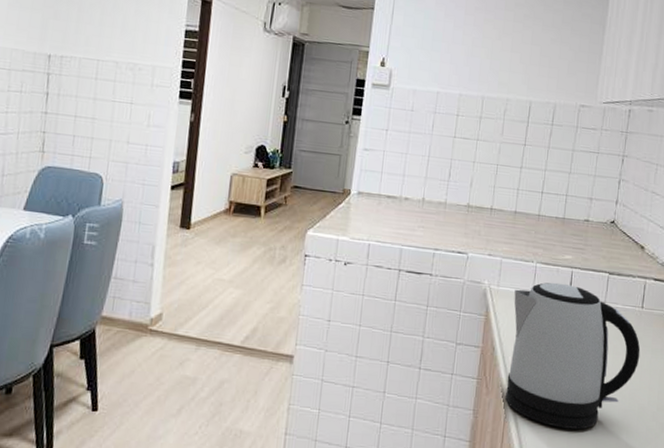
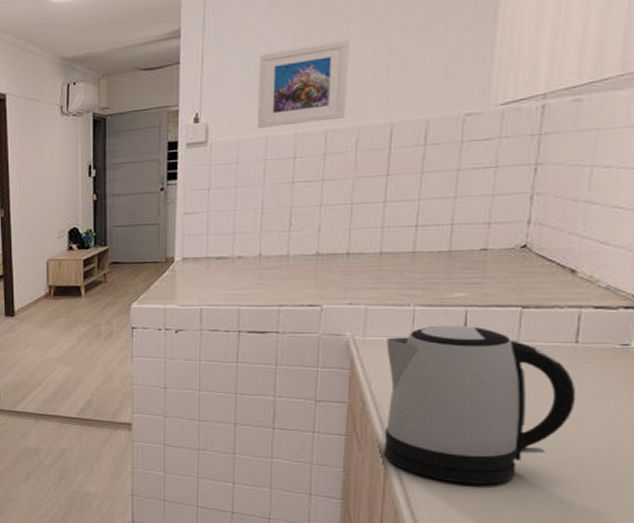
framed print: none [431,18,506,89] -> present [258,40,349,128]

